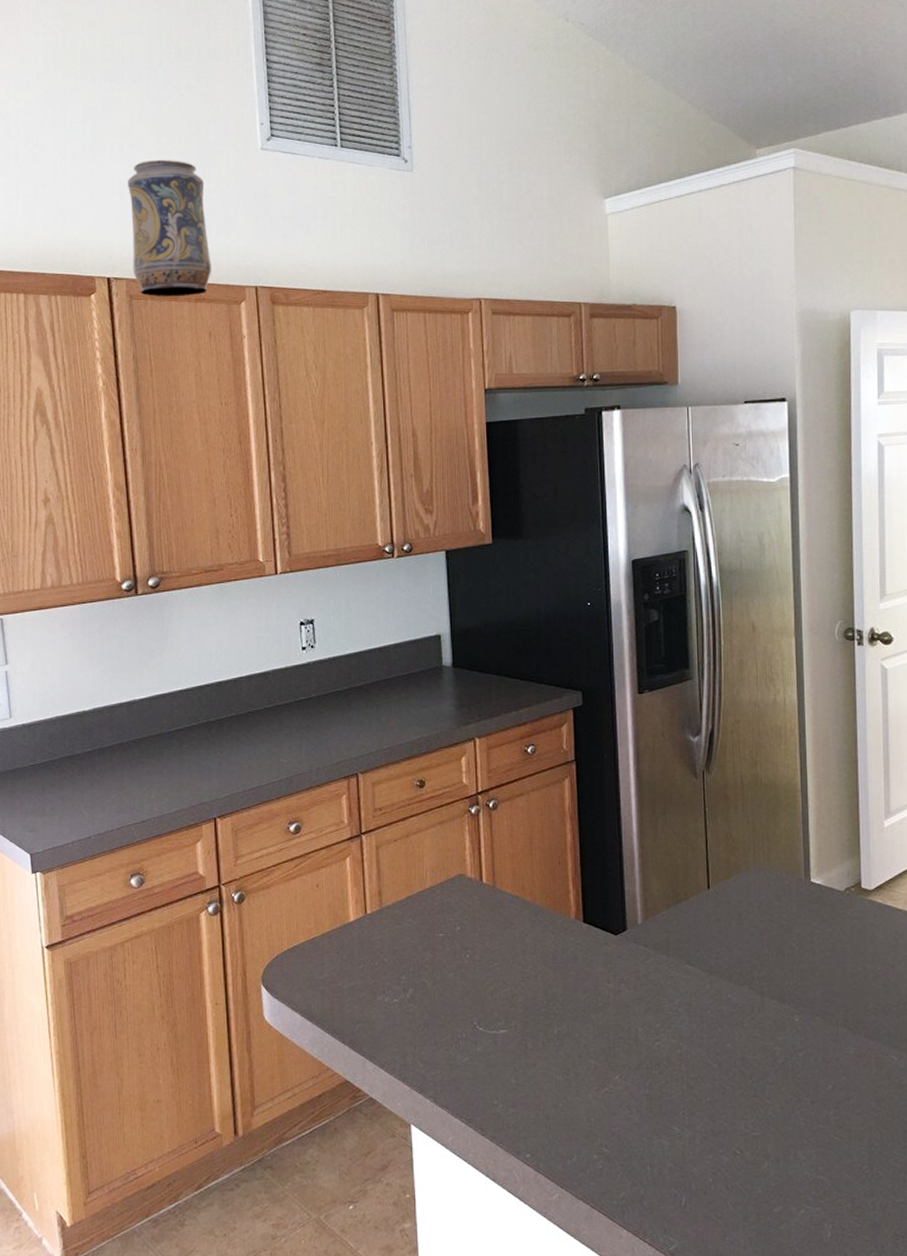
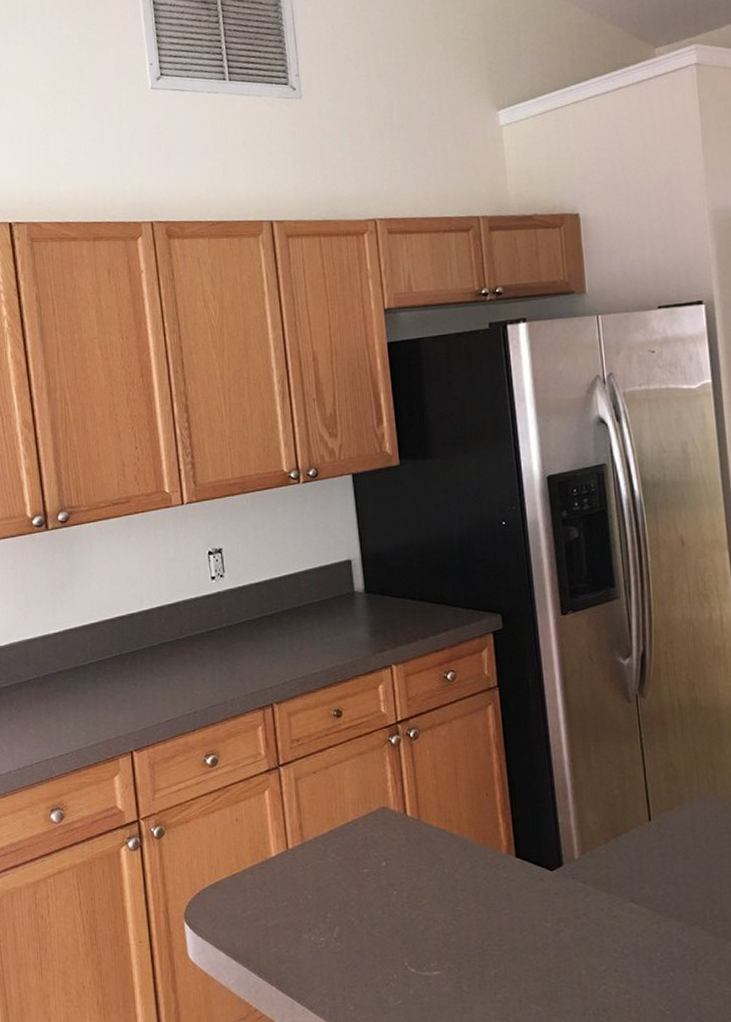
decorative vase: present [127,159,212,298] -> none [24,105,109,238]

